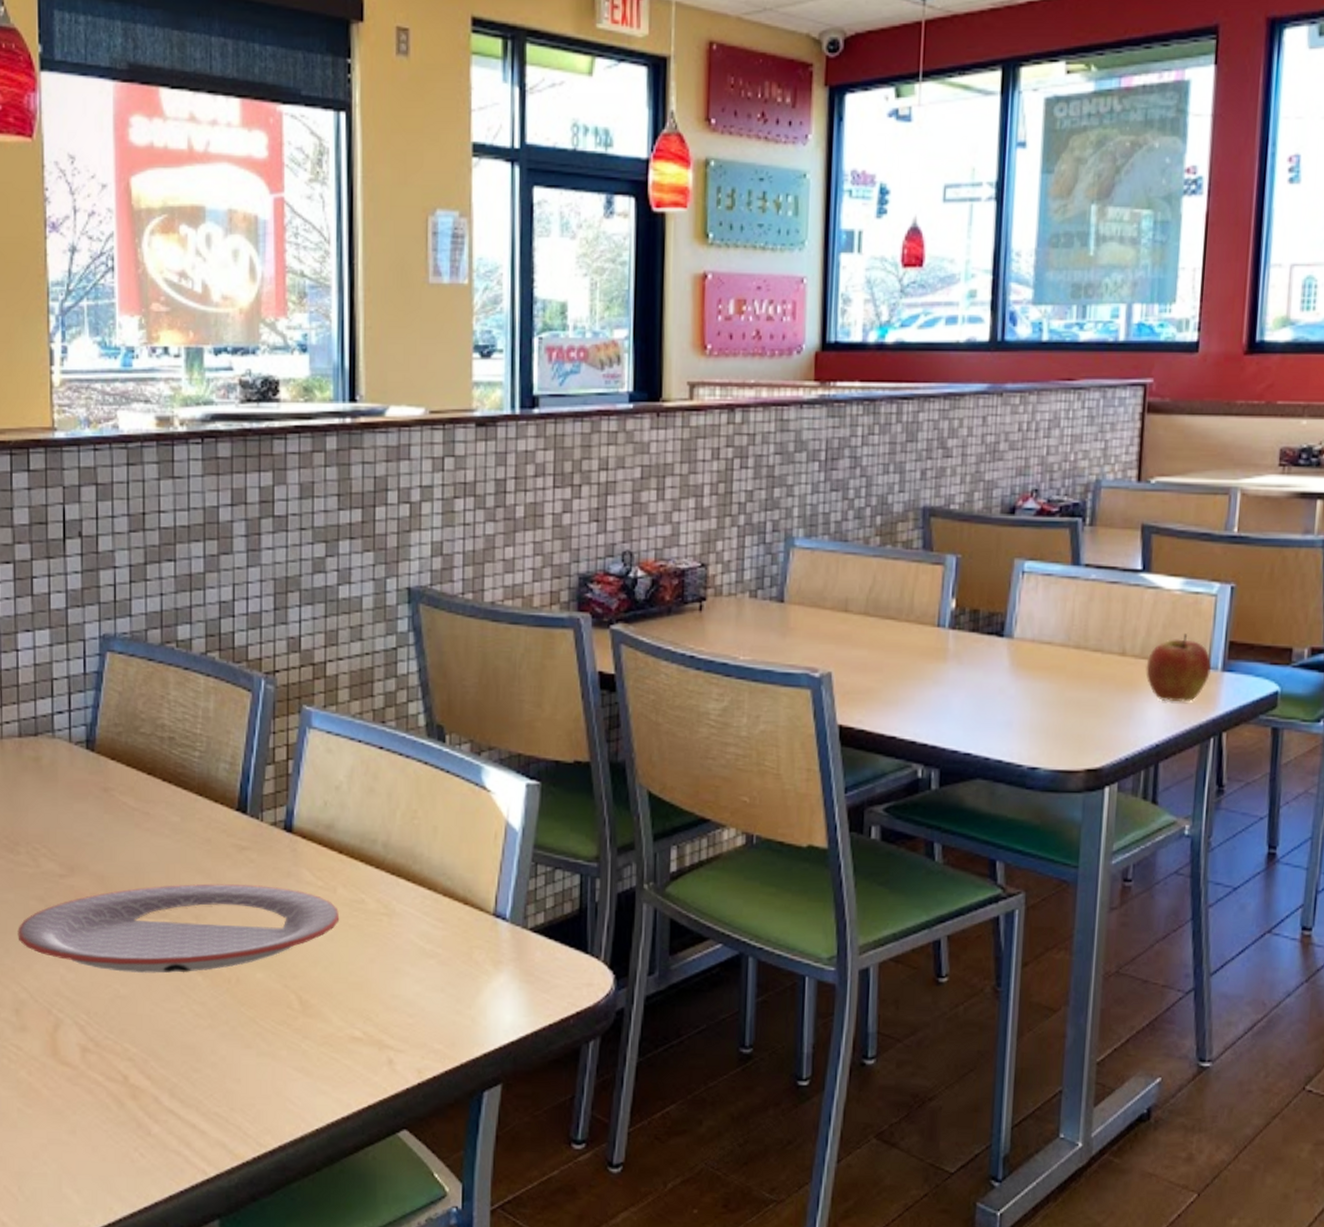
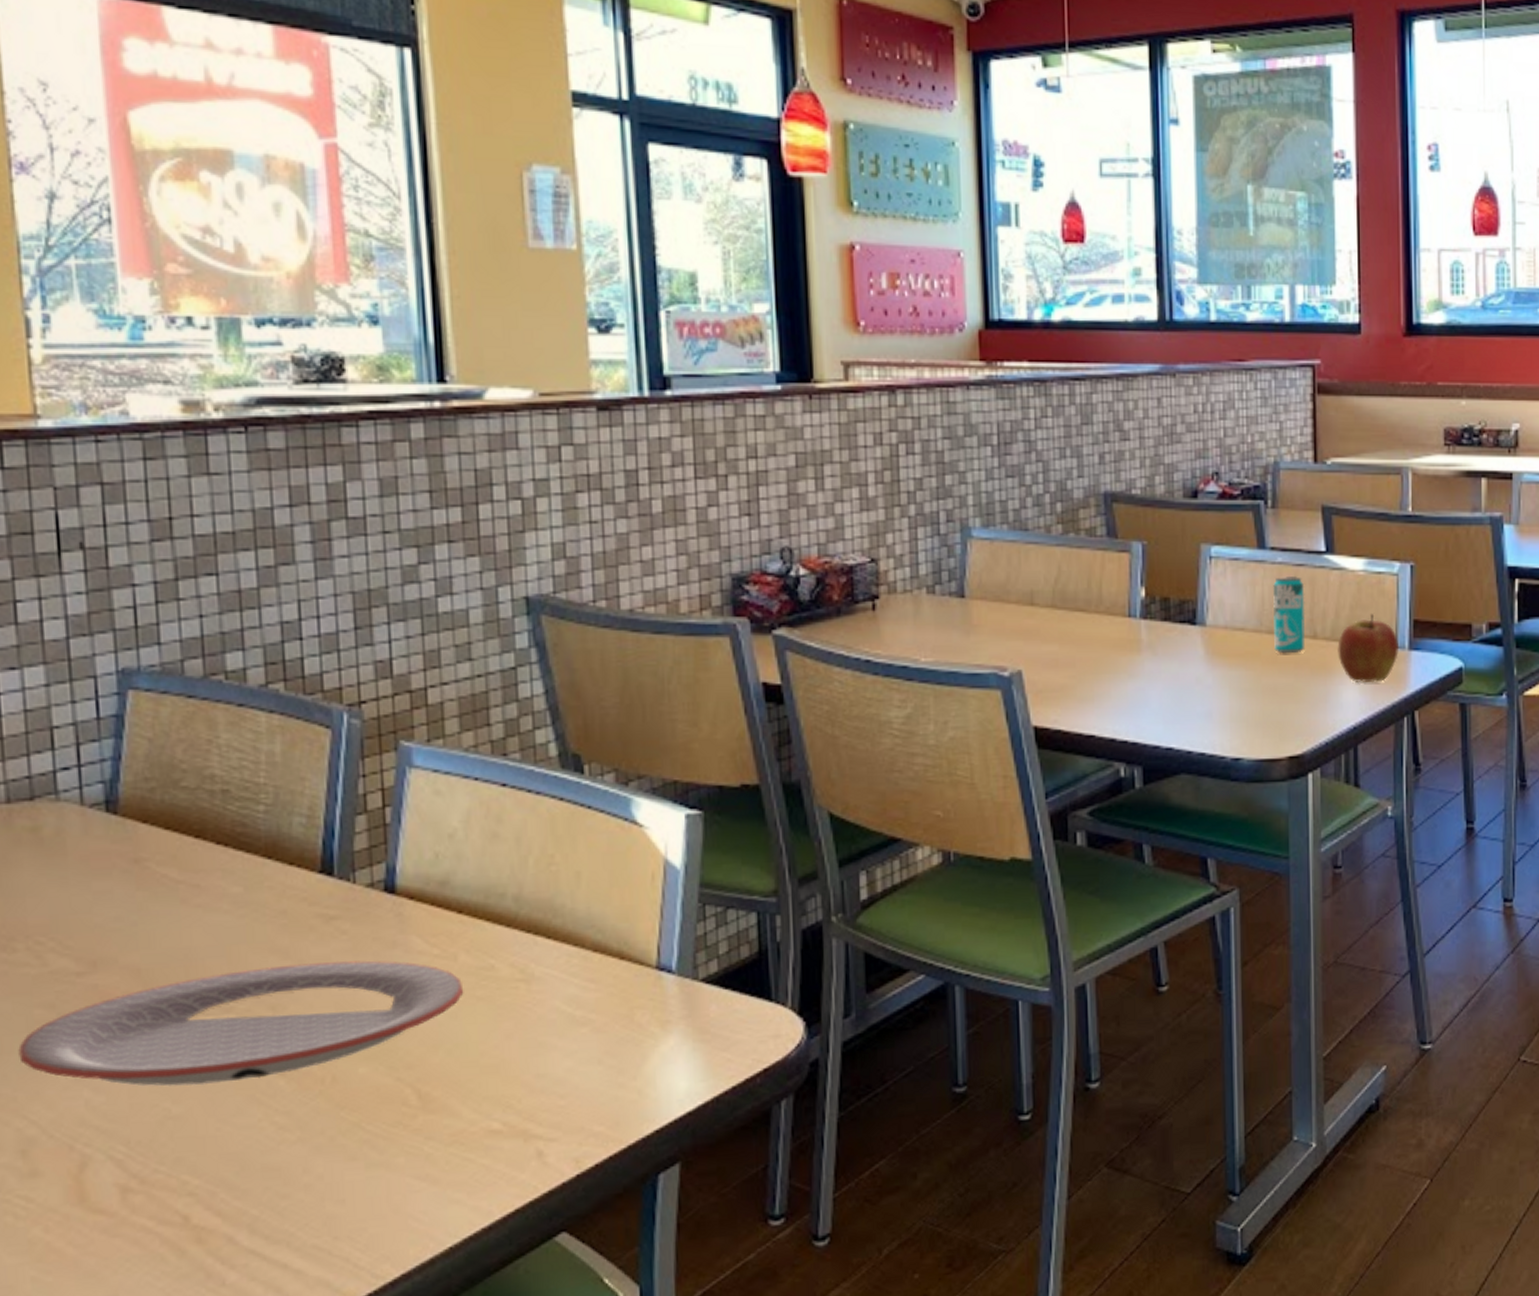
beverage can: none [1081,593,1117,669] -> present [1273,577,1305,654]

